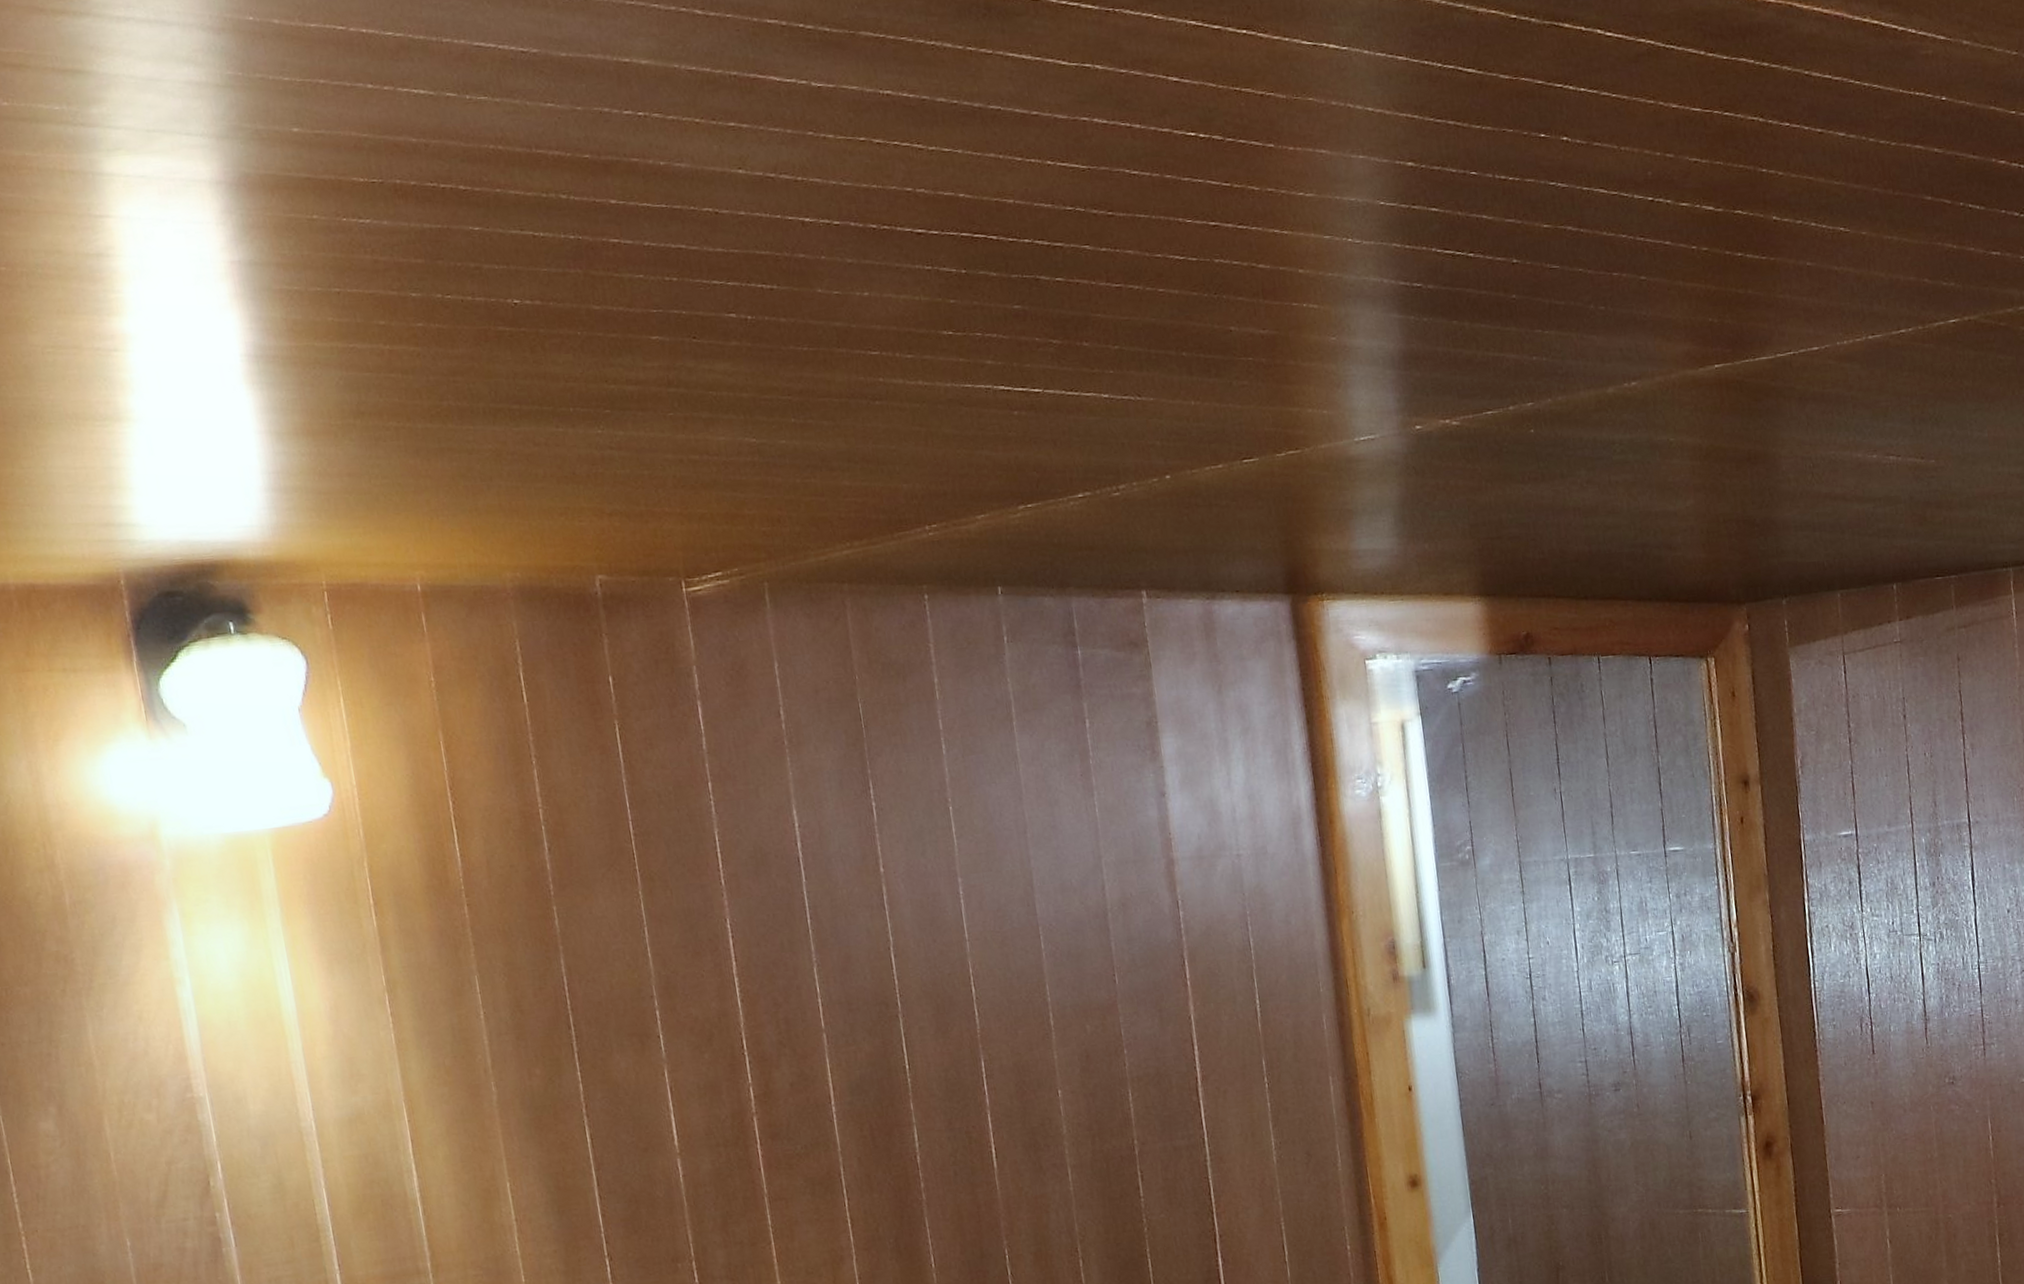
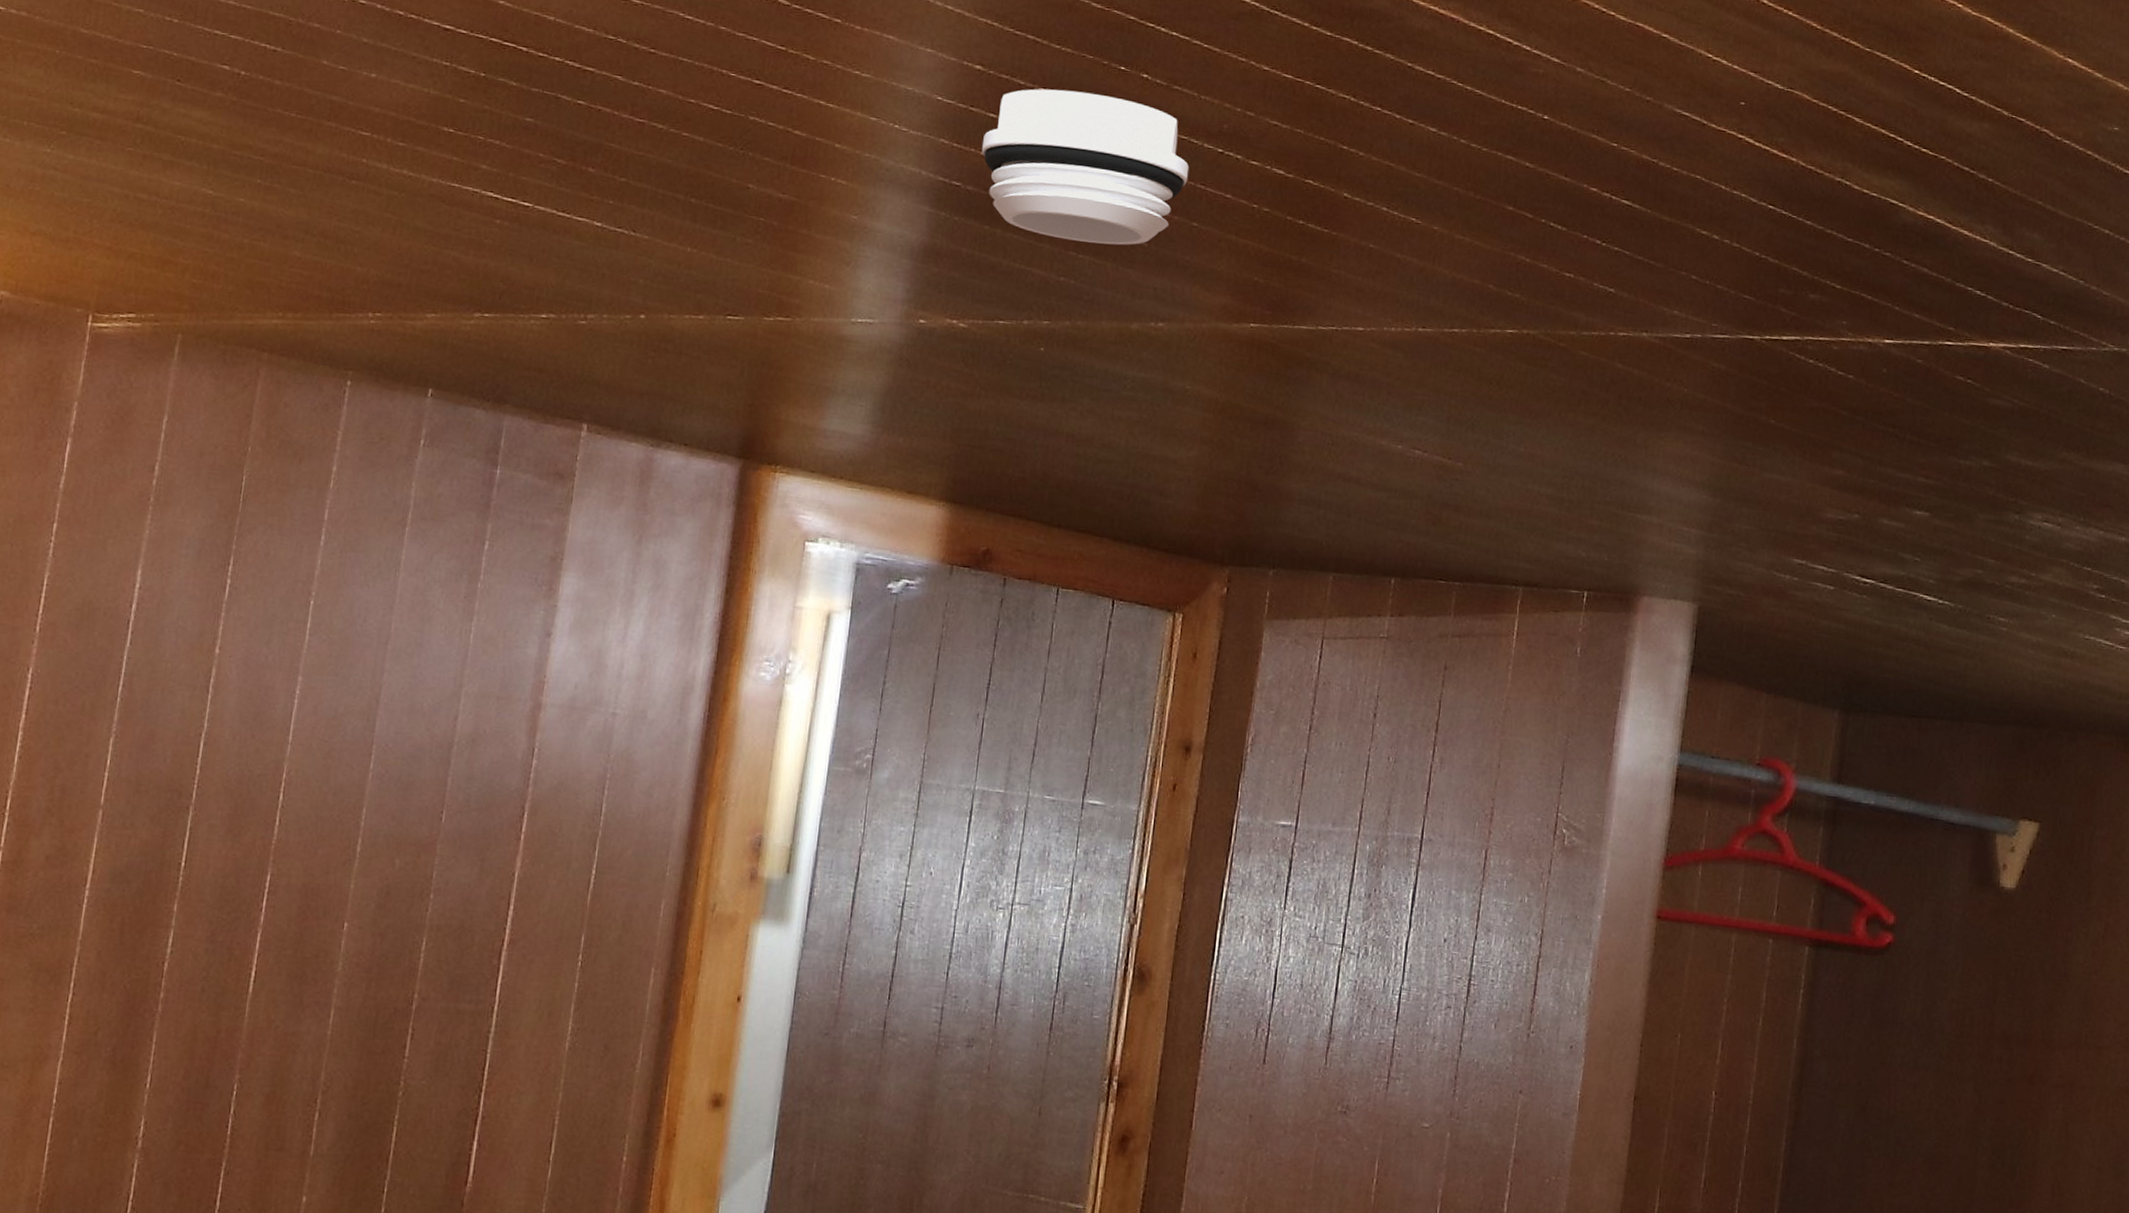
smoke detector: none [1431,166,1627,319] -> present [981,89,1190,245]

